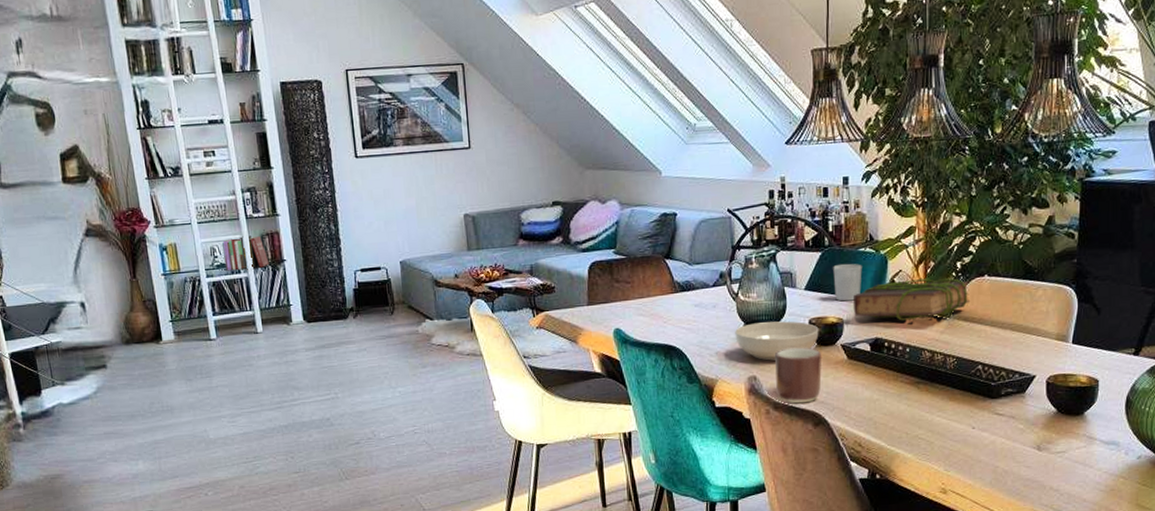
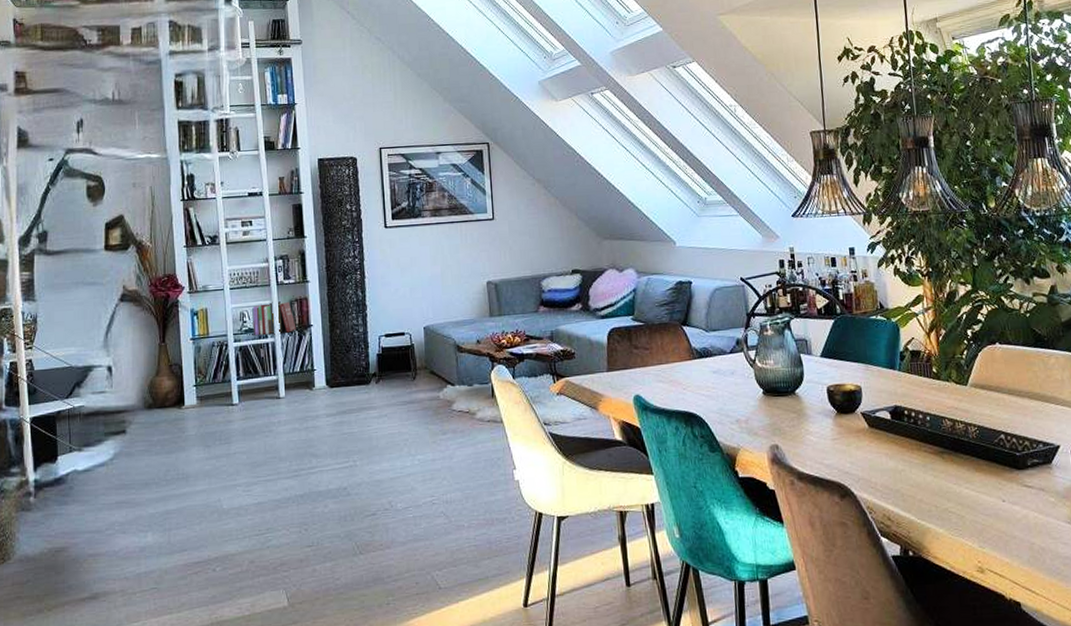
bowl: present [735,321,819,361] -> none [754,388,838,429]
mug: present [774,347,822,404] -> none [796,415,845,474]
candle holder: present [833,264,862,302] -> none [847,331,876,369]
book: present [852,277,971,322] -> none [868,345,985,389]

